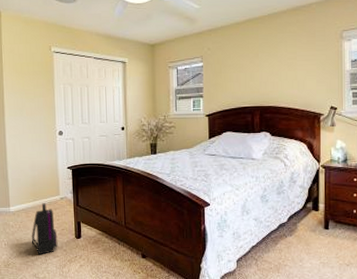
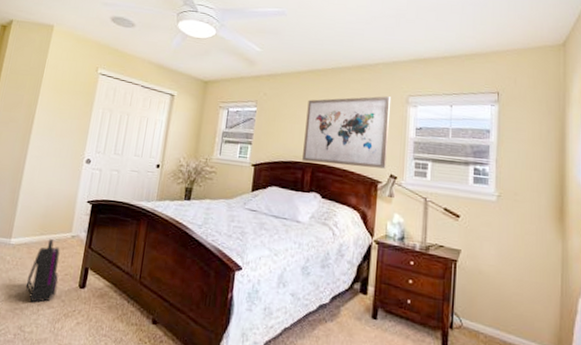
wall art: none [249,34,327,105] -> present [302,96,392,169]

